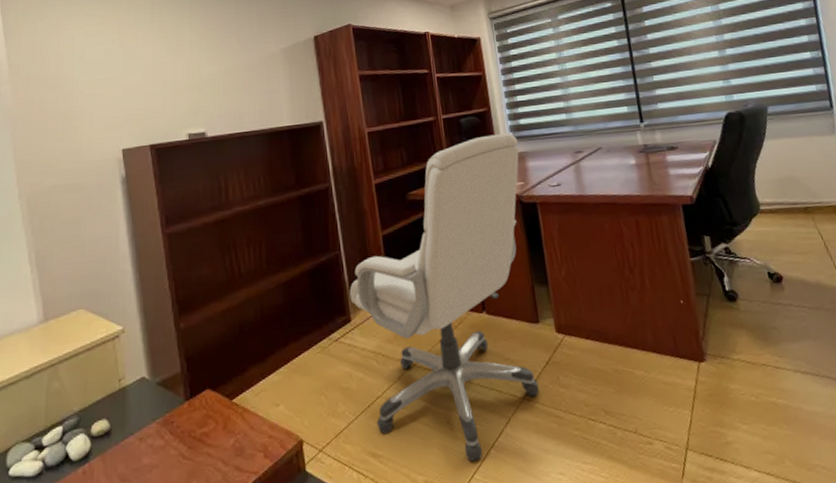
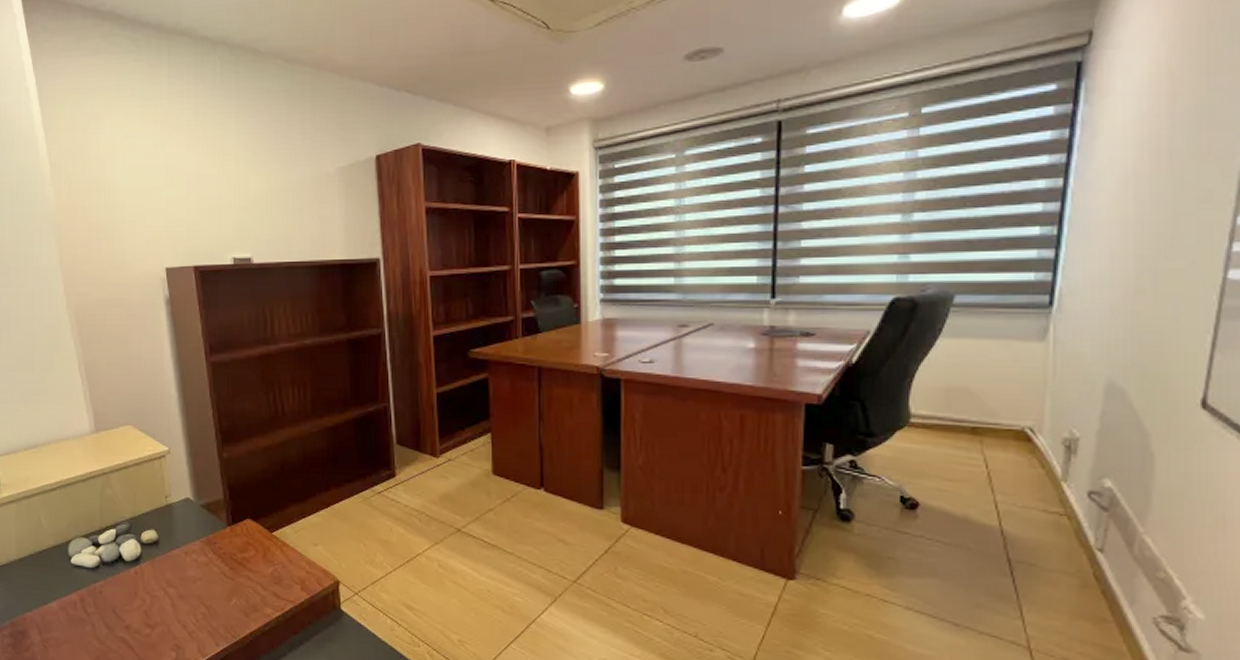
chair: present [349,133,539,462] -> none [396,293,609,632]

